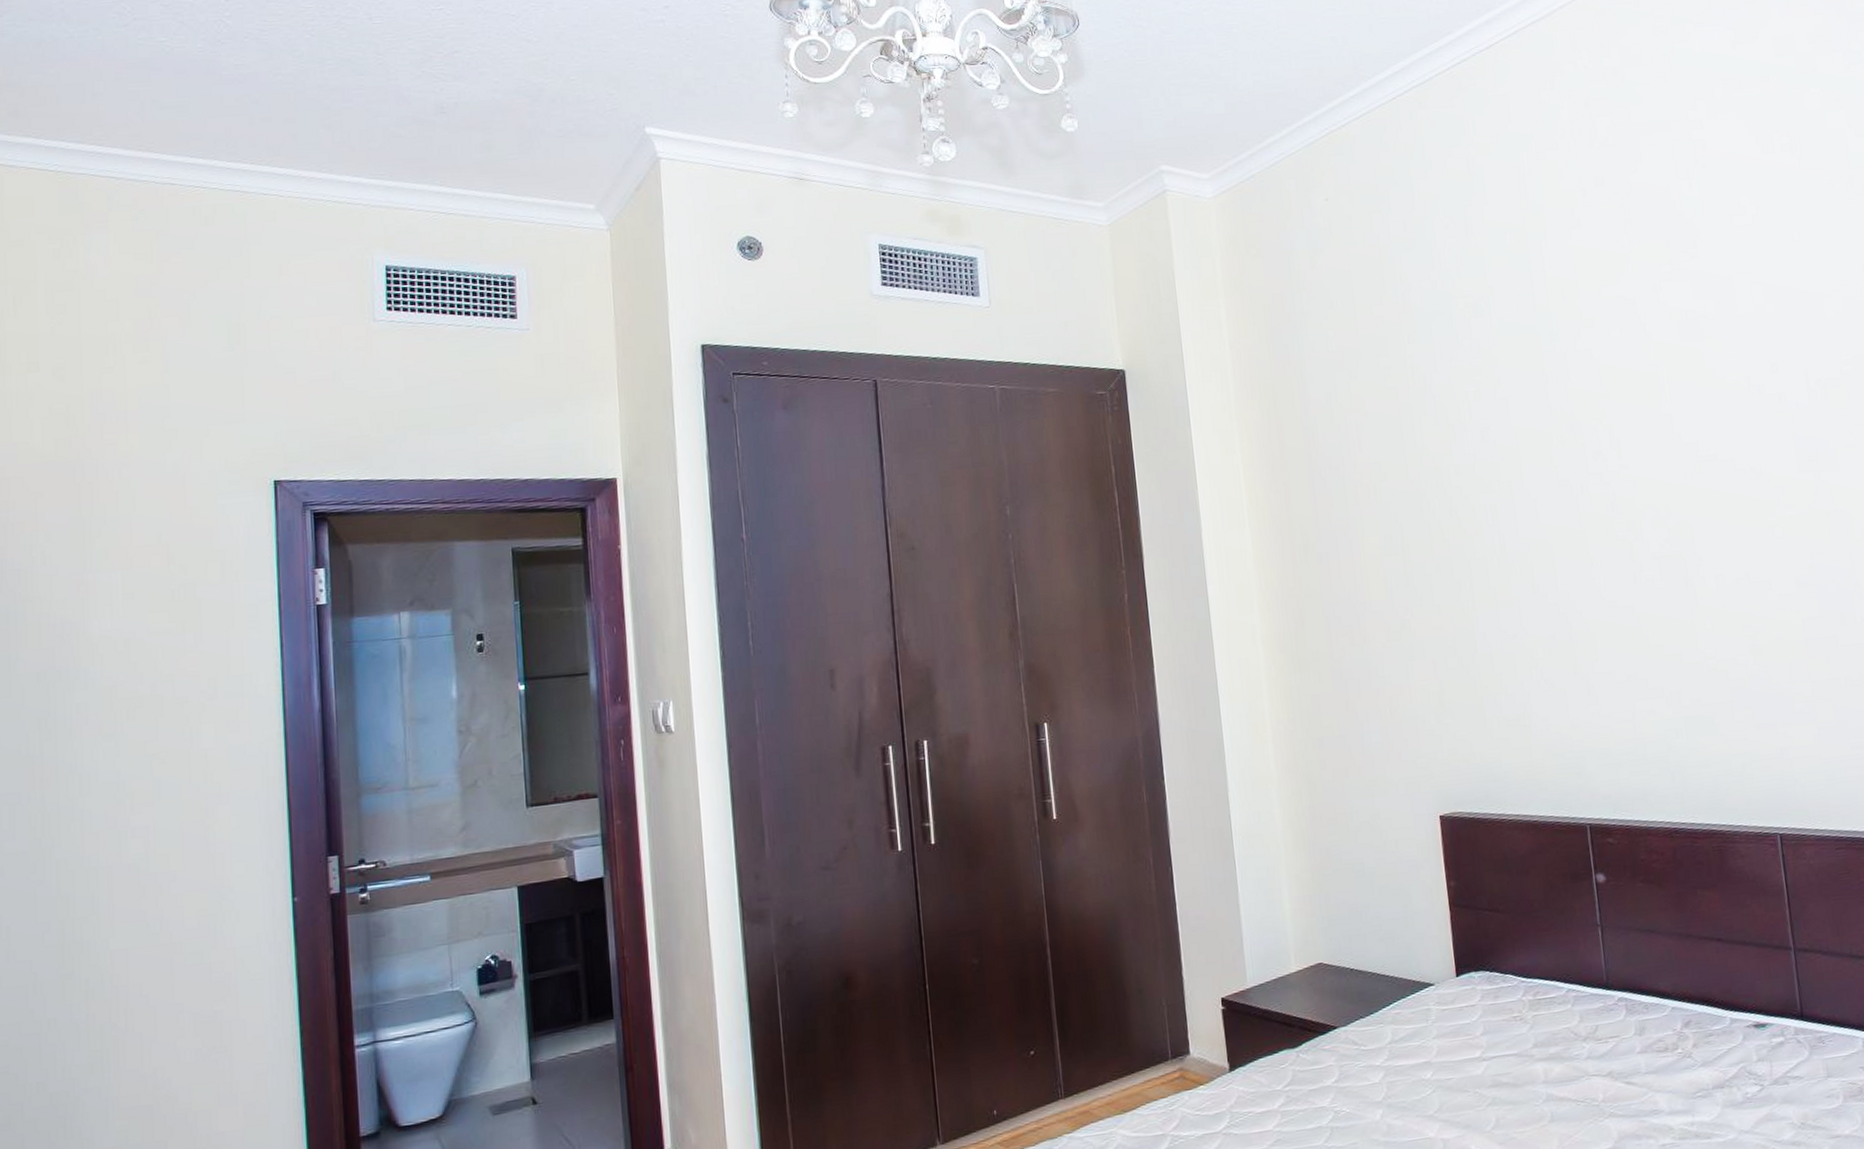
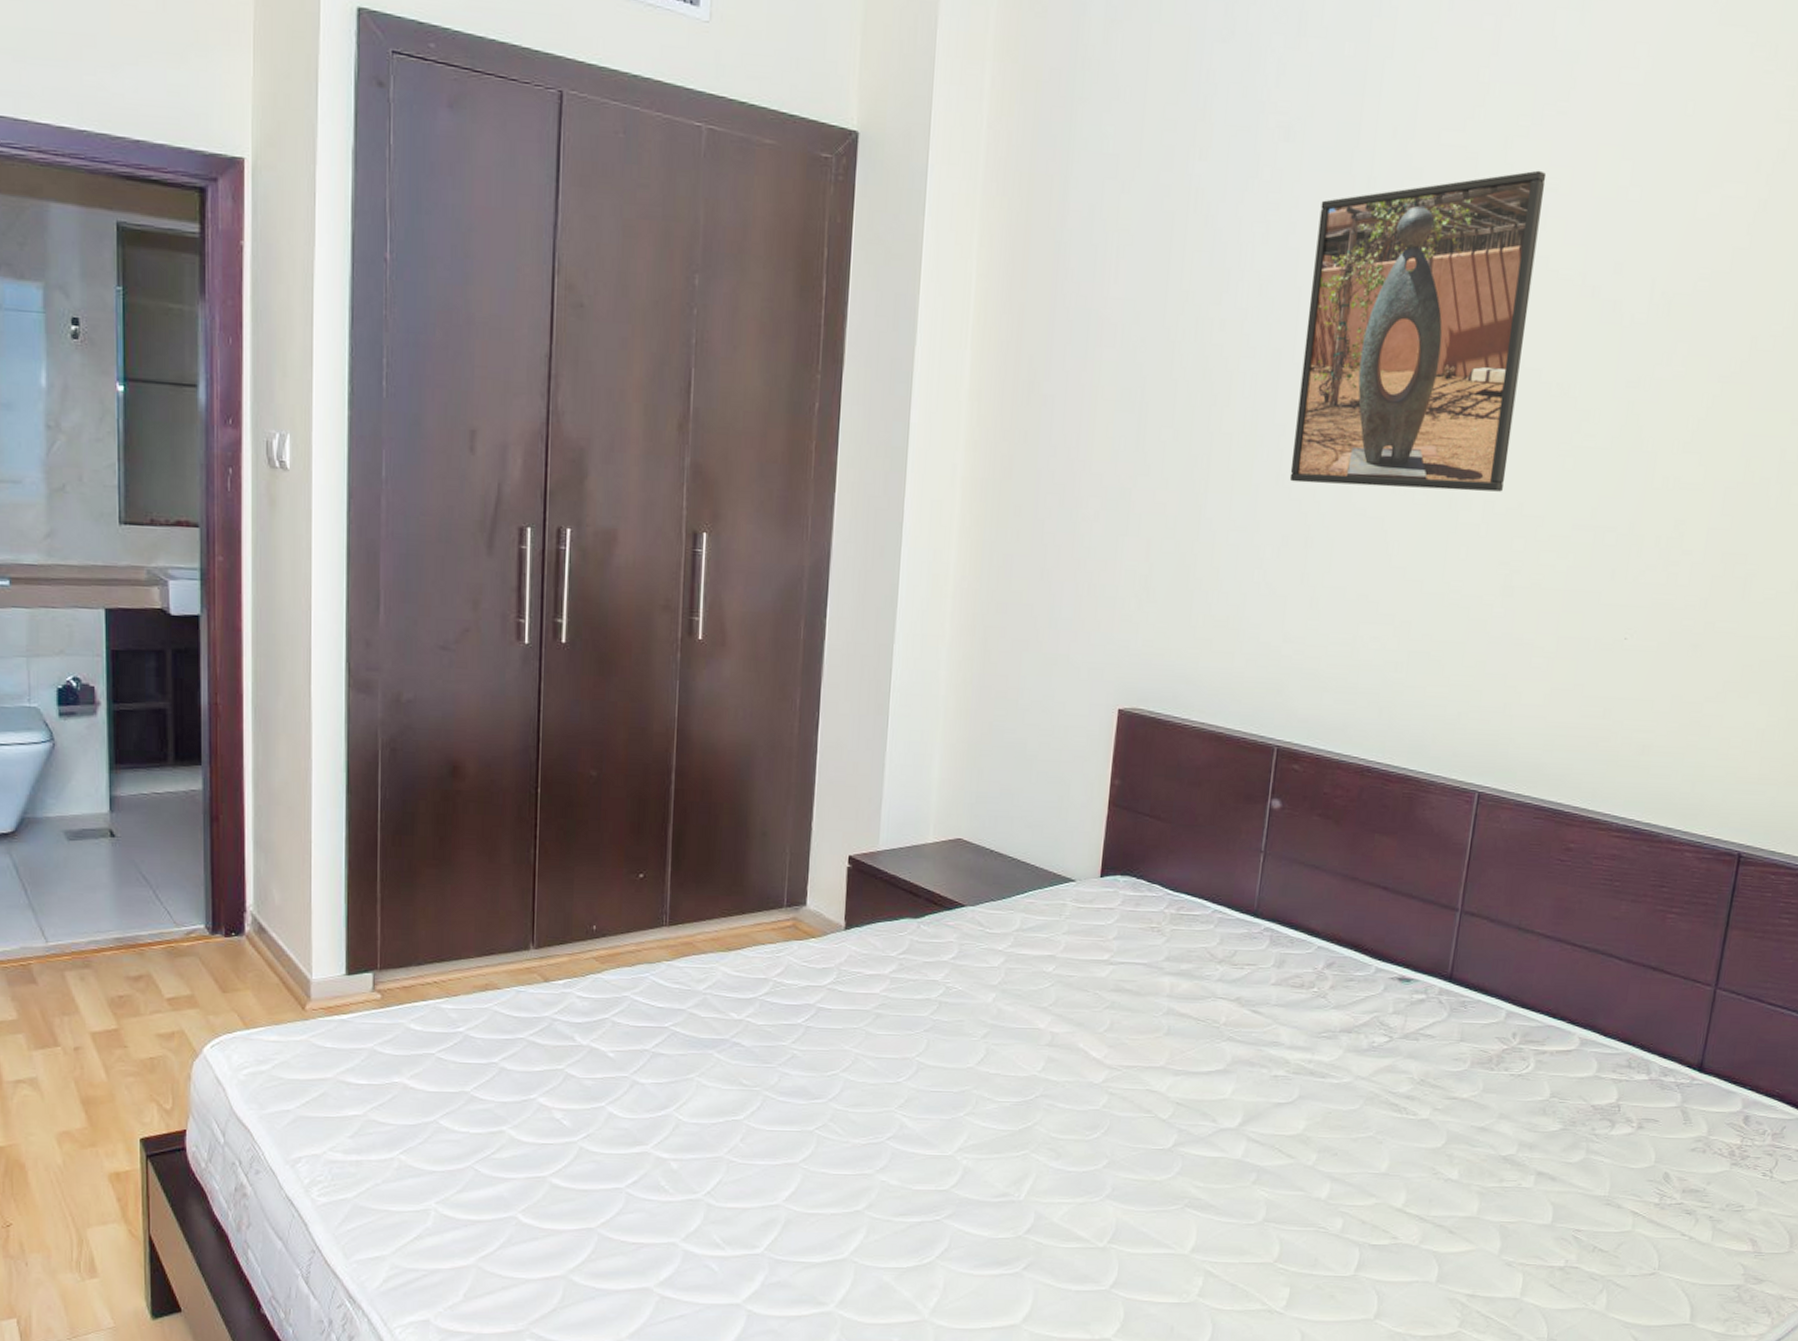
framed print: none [1516,303,1728,589] -> present [1289,170,1547,492]

